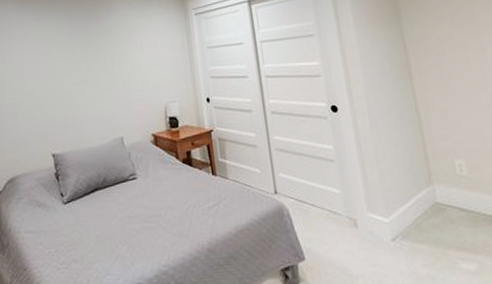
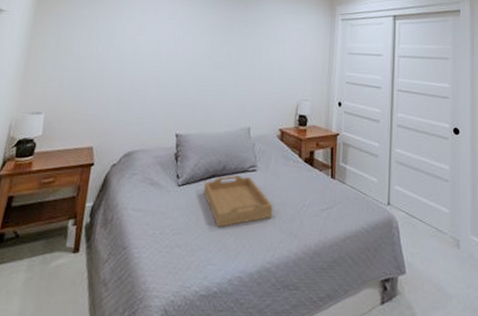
serving tray: none [89,185,161,238] -> present [203,175,273,227]

